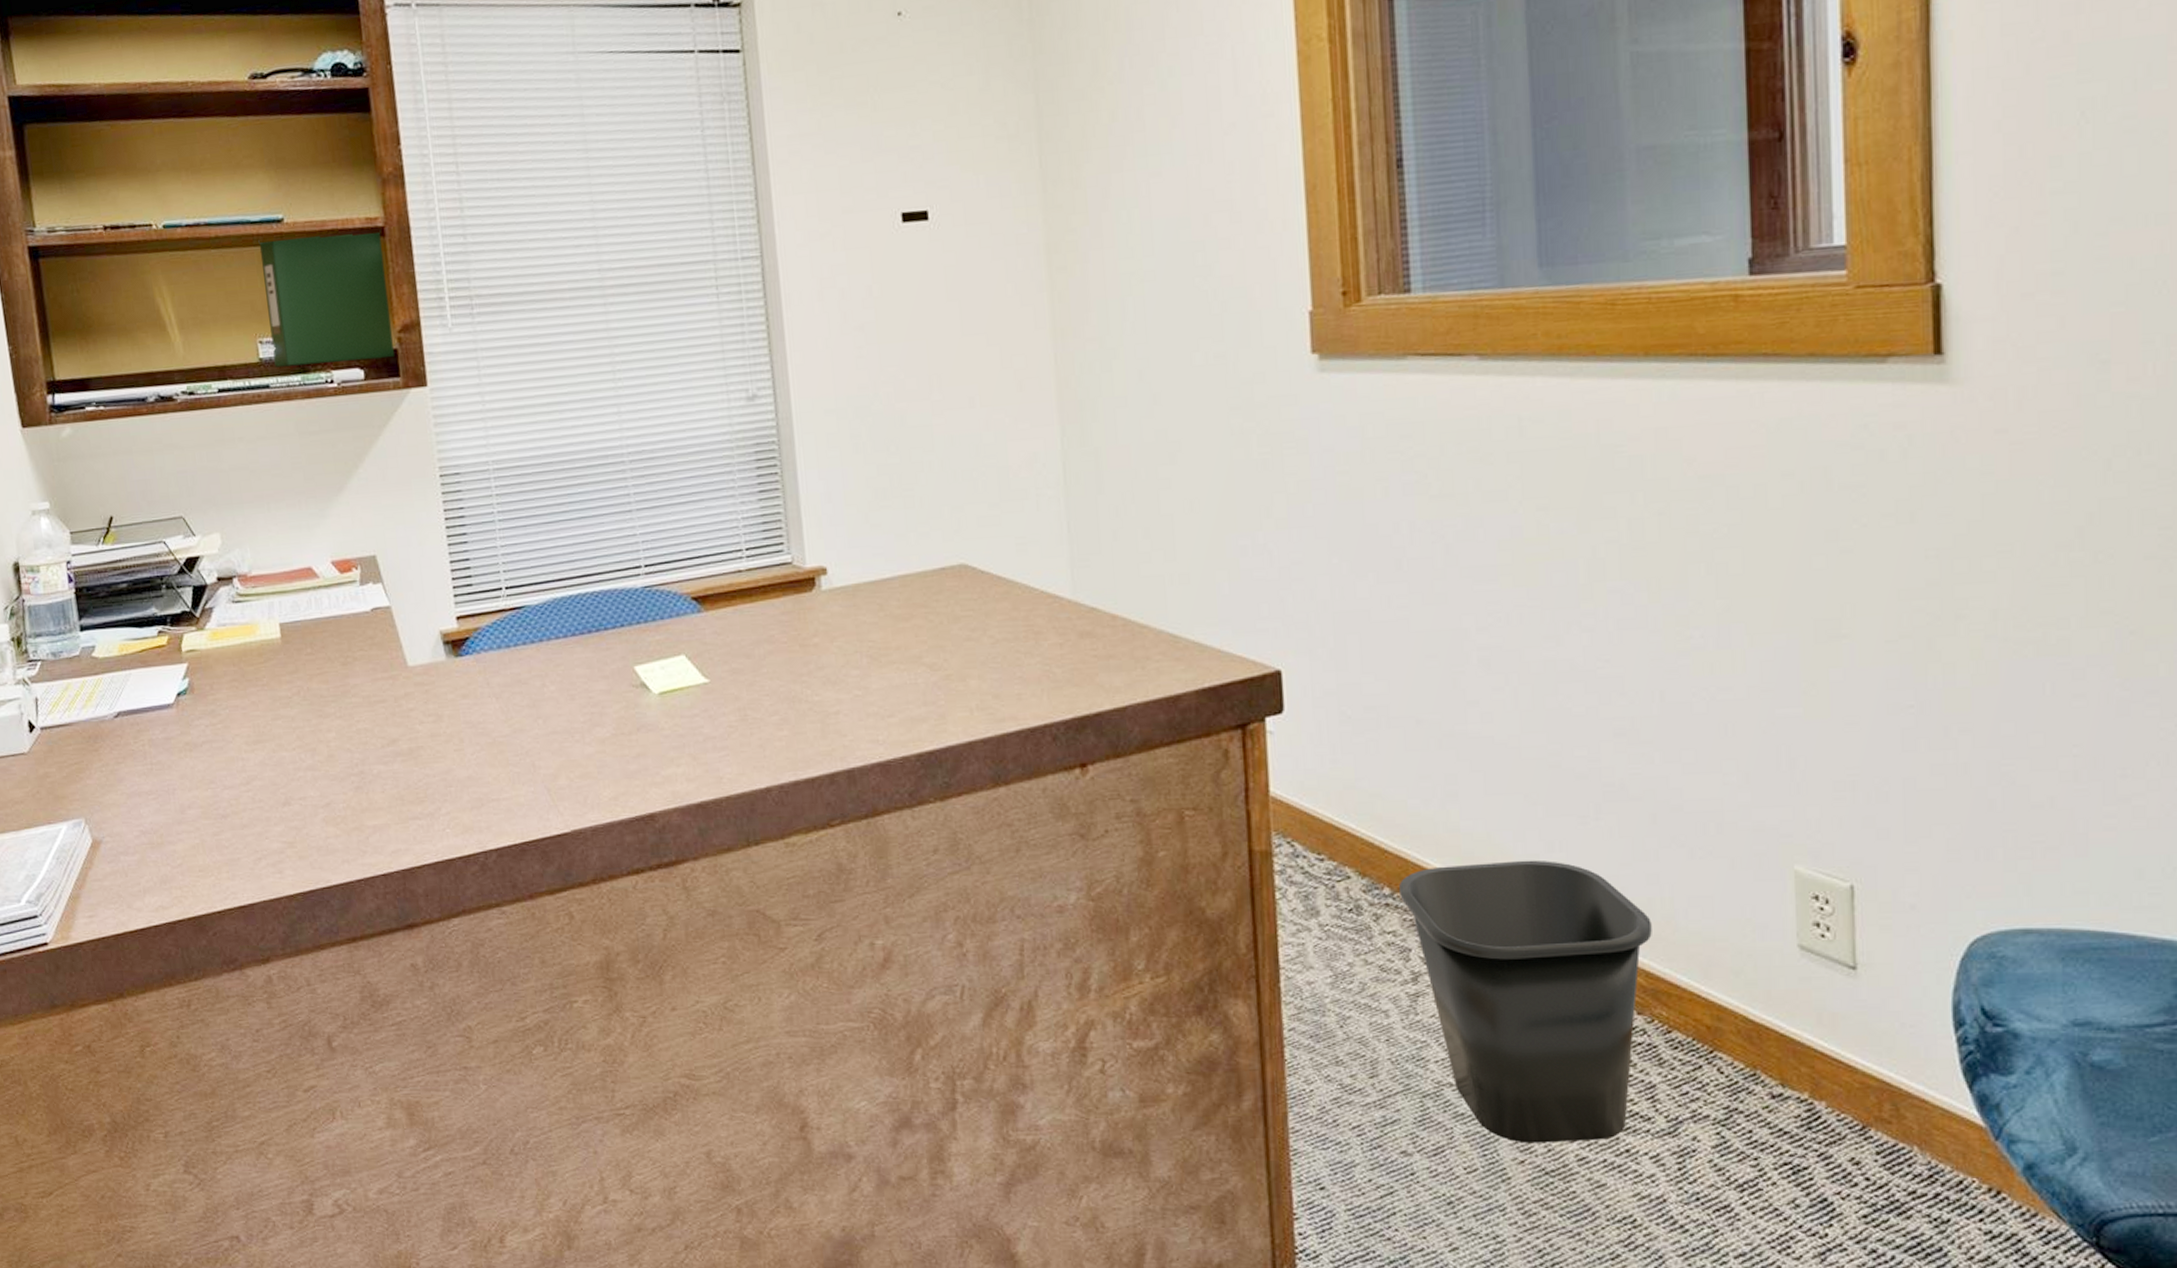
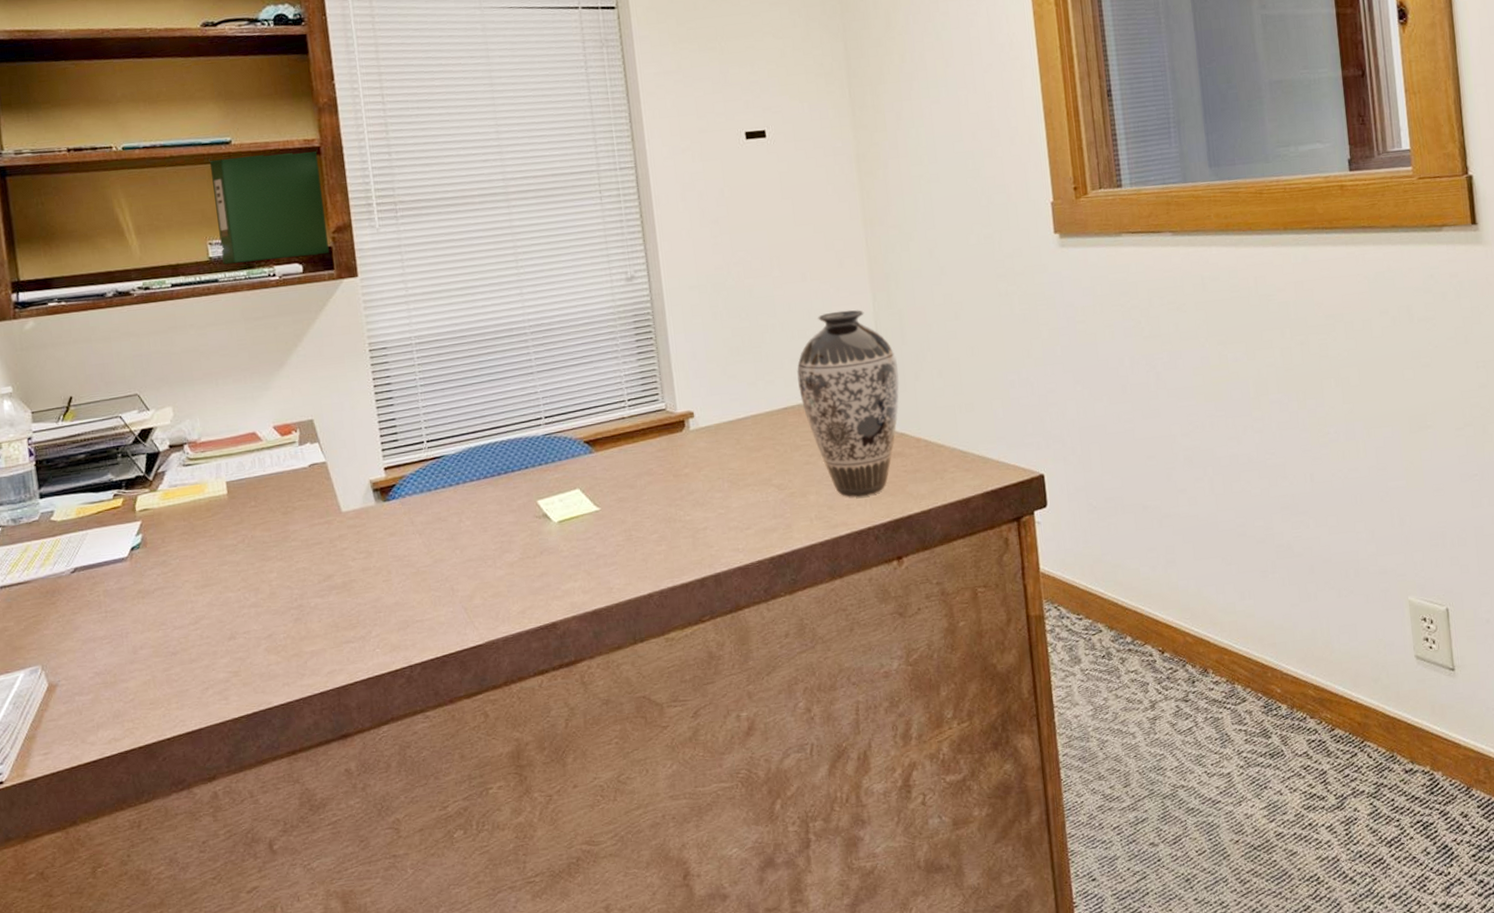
decorative vase: none [959,446,1092,685] -> present [797,310,900,497]
waste bin: present [1399,860,1652,1144] -> none [1137,606,1317,827]

